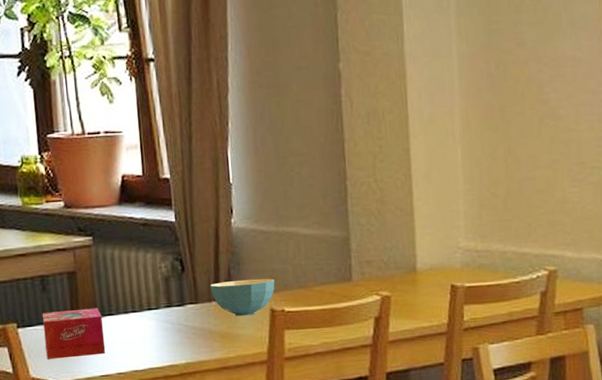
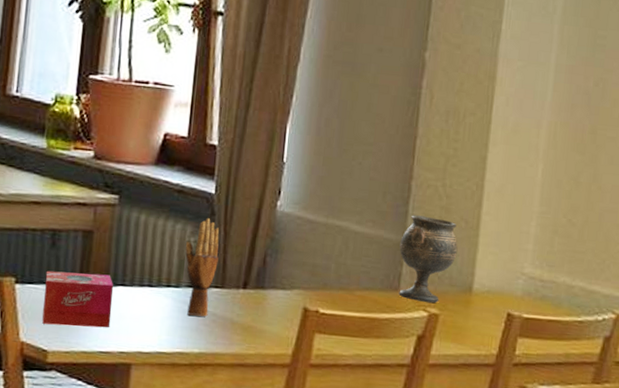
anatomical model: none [157,244,189,332] -> present [185,218,219,317]
cereal bowl: present [210,278,275,317] -> none [240,268,314,311]
goblet: none [345,210,398,288] -> present [398,215,458,304]

